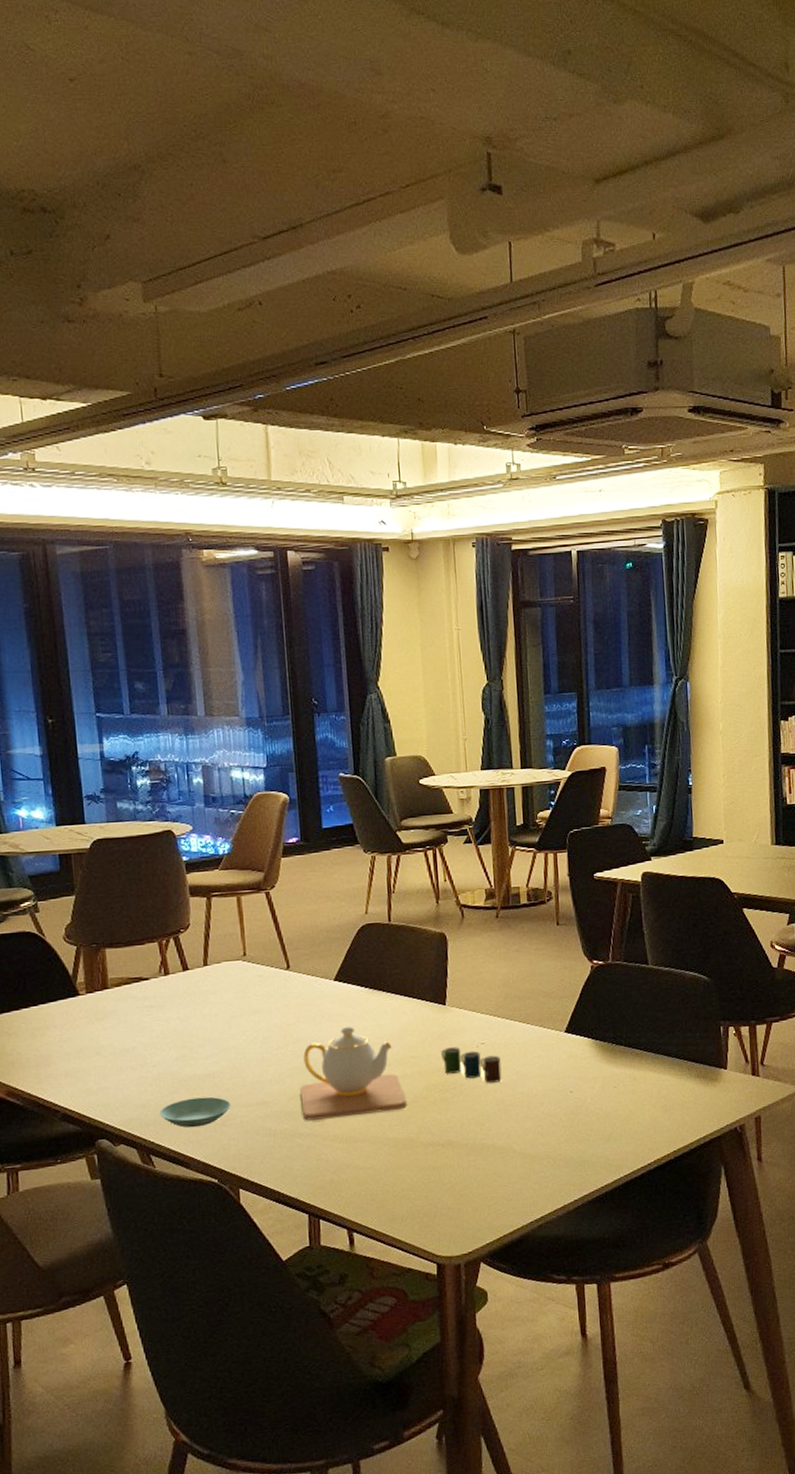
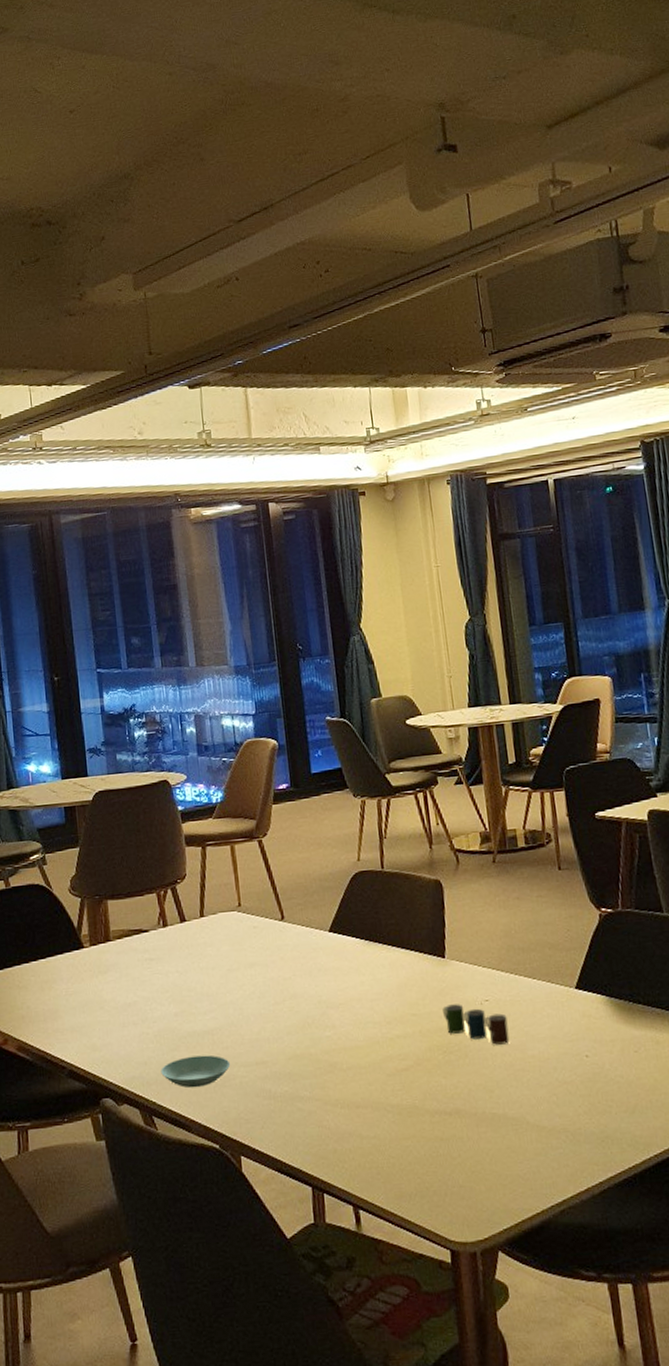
teapot: present [300,1026,407,1121] -> none [298,980,410,1083]

